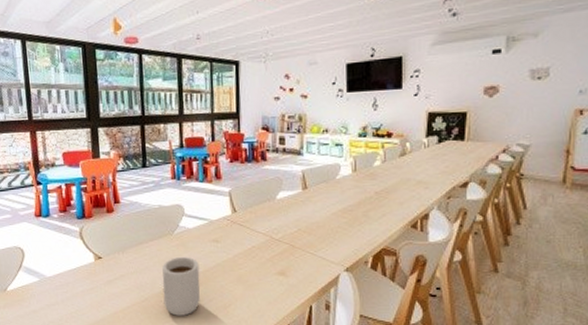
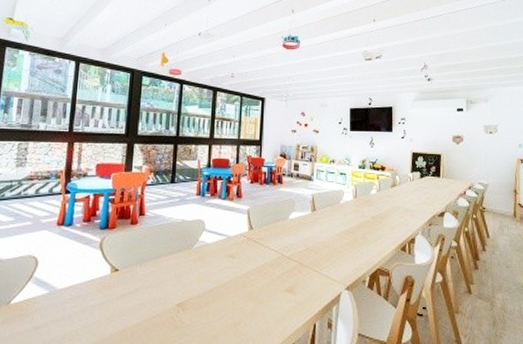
mug: present [162,256,200,316] -> none [175,271,214,334]

